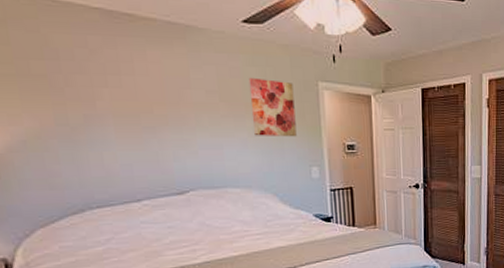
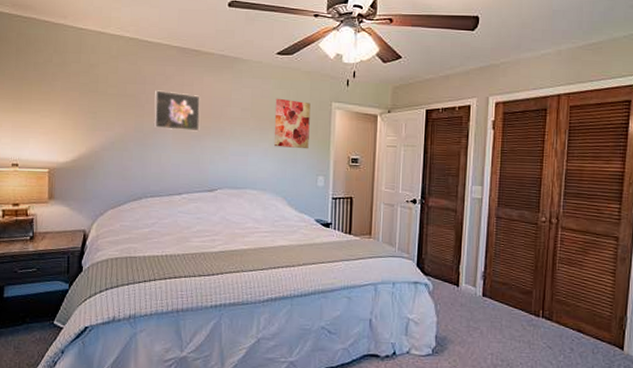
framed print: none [76,68,153,122] -> present [154,90,201,132]

